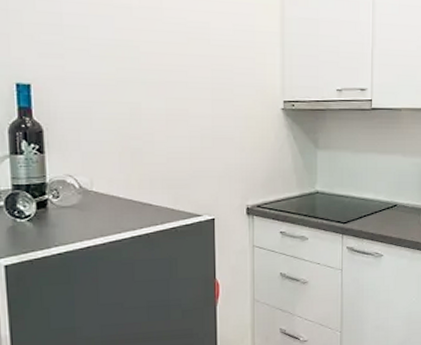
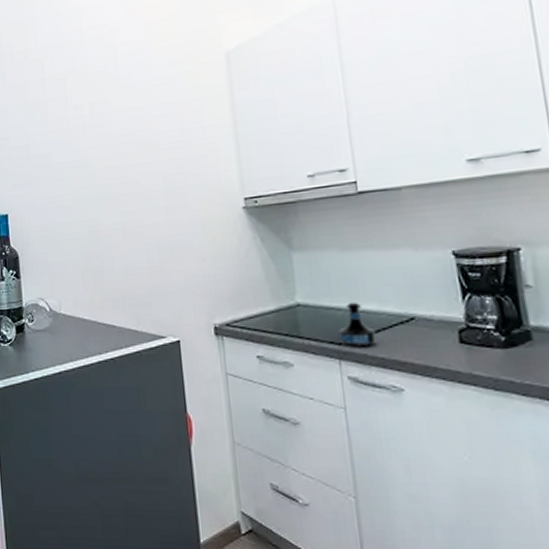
tequila bottle: none [344,192,369,226] -> present [338,301,376,348]

